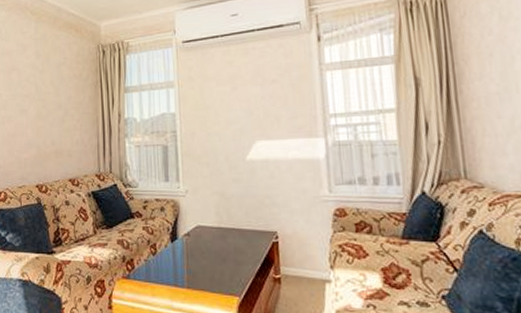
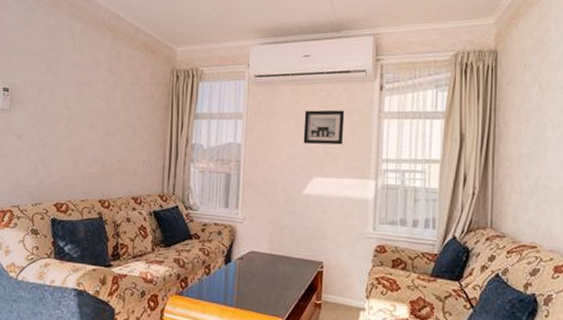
wall art: none [239,66,285,107] -> present [303,110,345,145]

